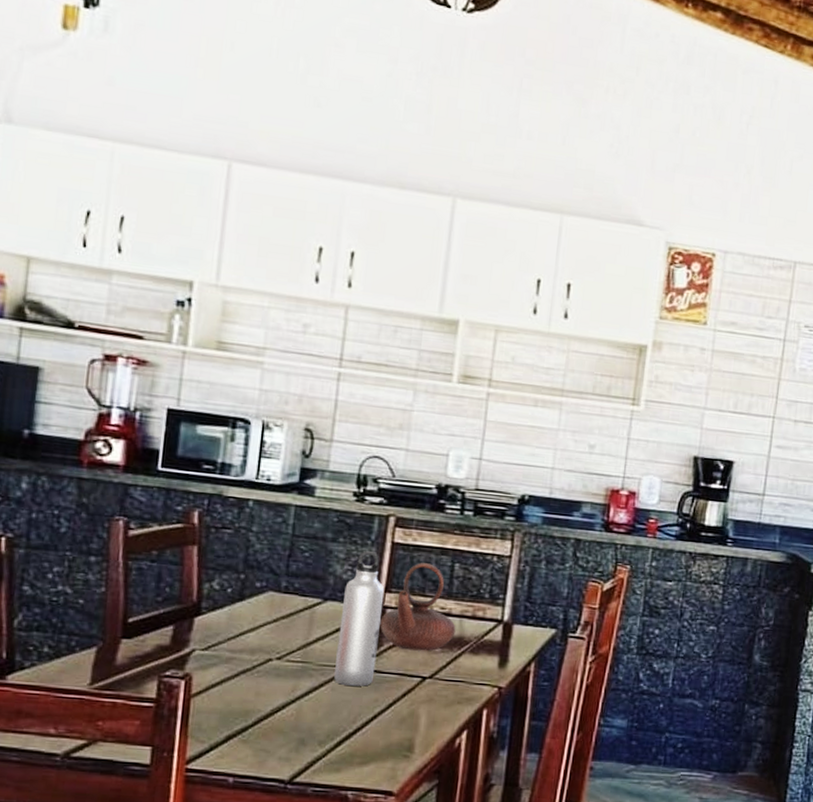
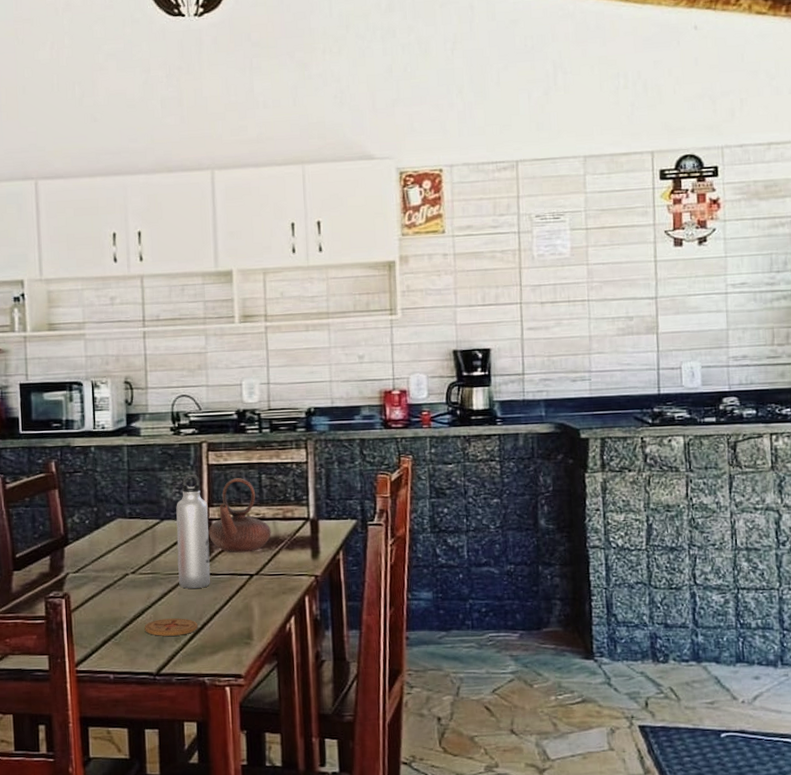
coaster: none [281,717,350,739] -> present [144,618,199,636]

